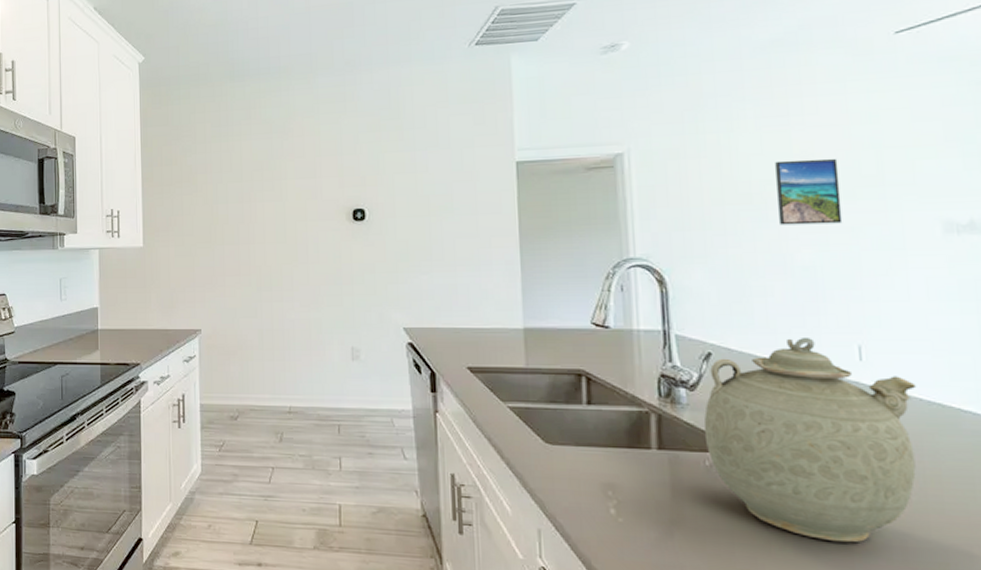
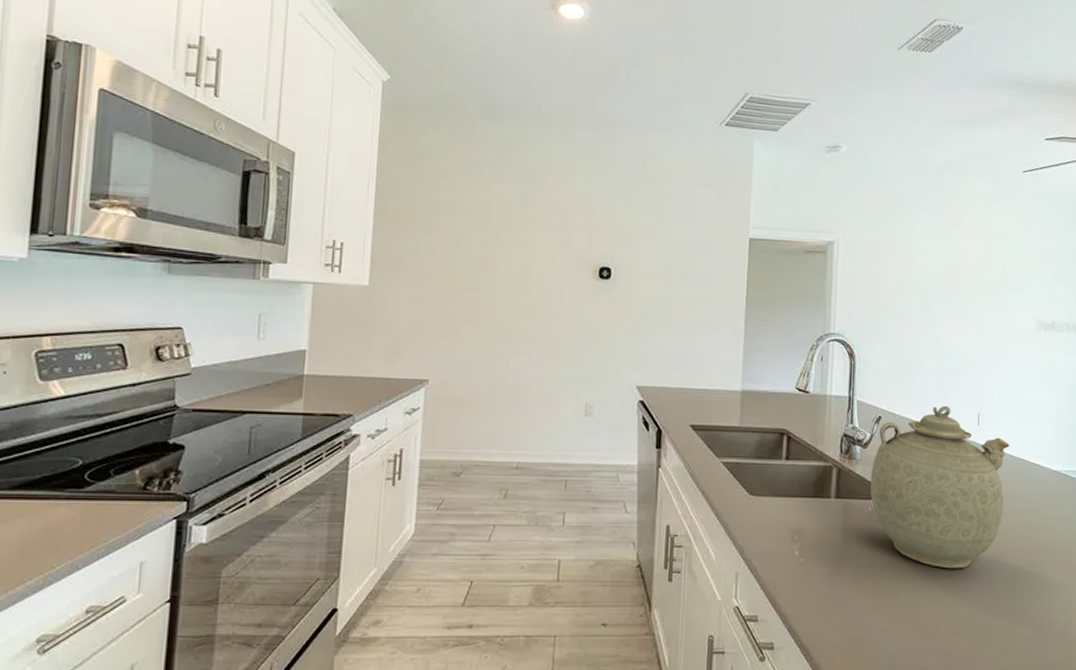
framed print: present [775,158,843,225] -> none [937,262,979,317]

